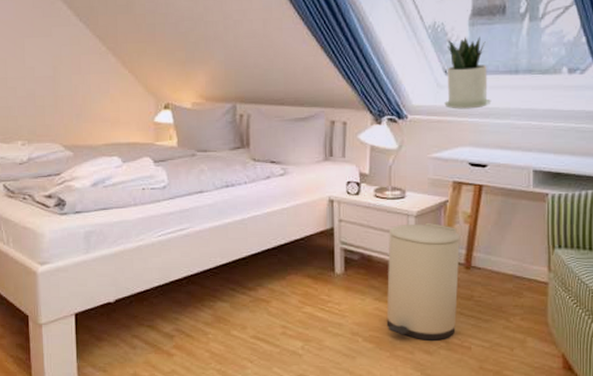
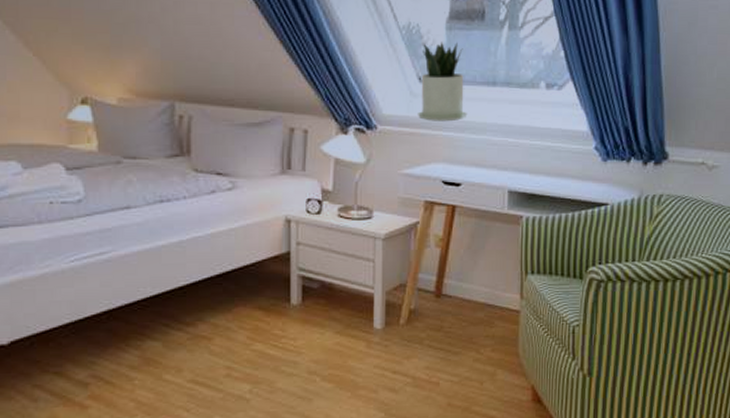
pedal bin: present [386,222,460,341] -> none [348,246,430,377]

